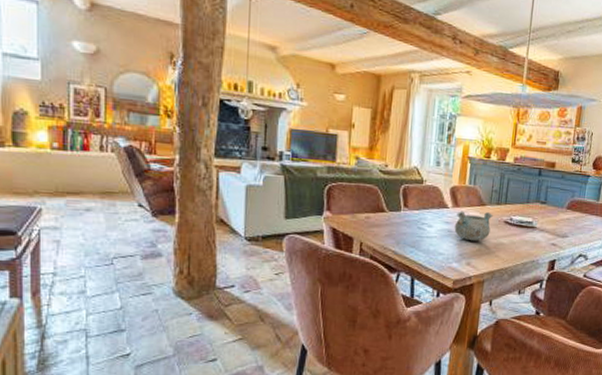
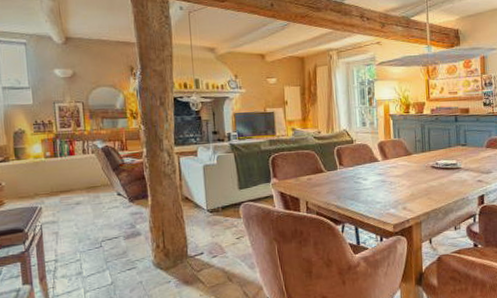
decorative bowl: present [454,211,493,242] -> none [386,160,420,188]

